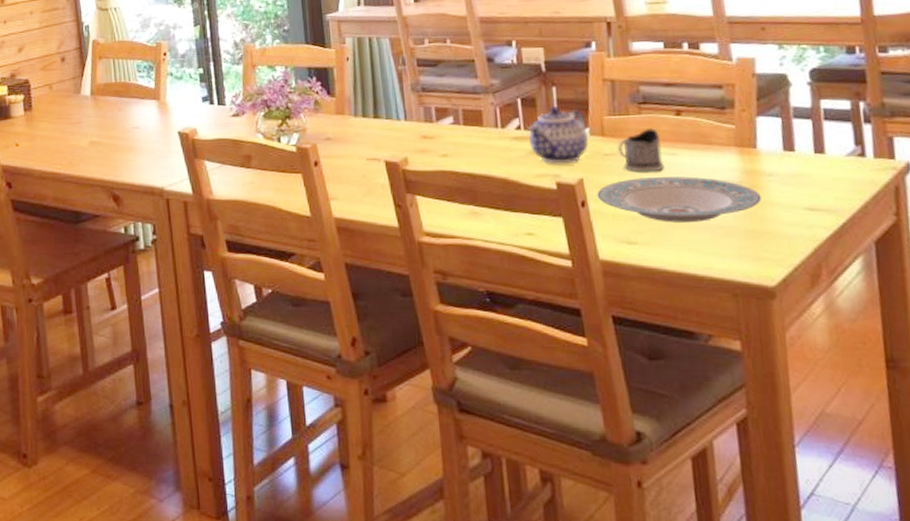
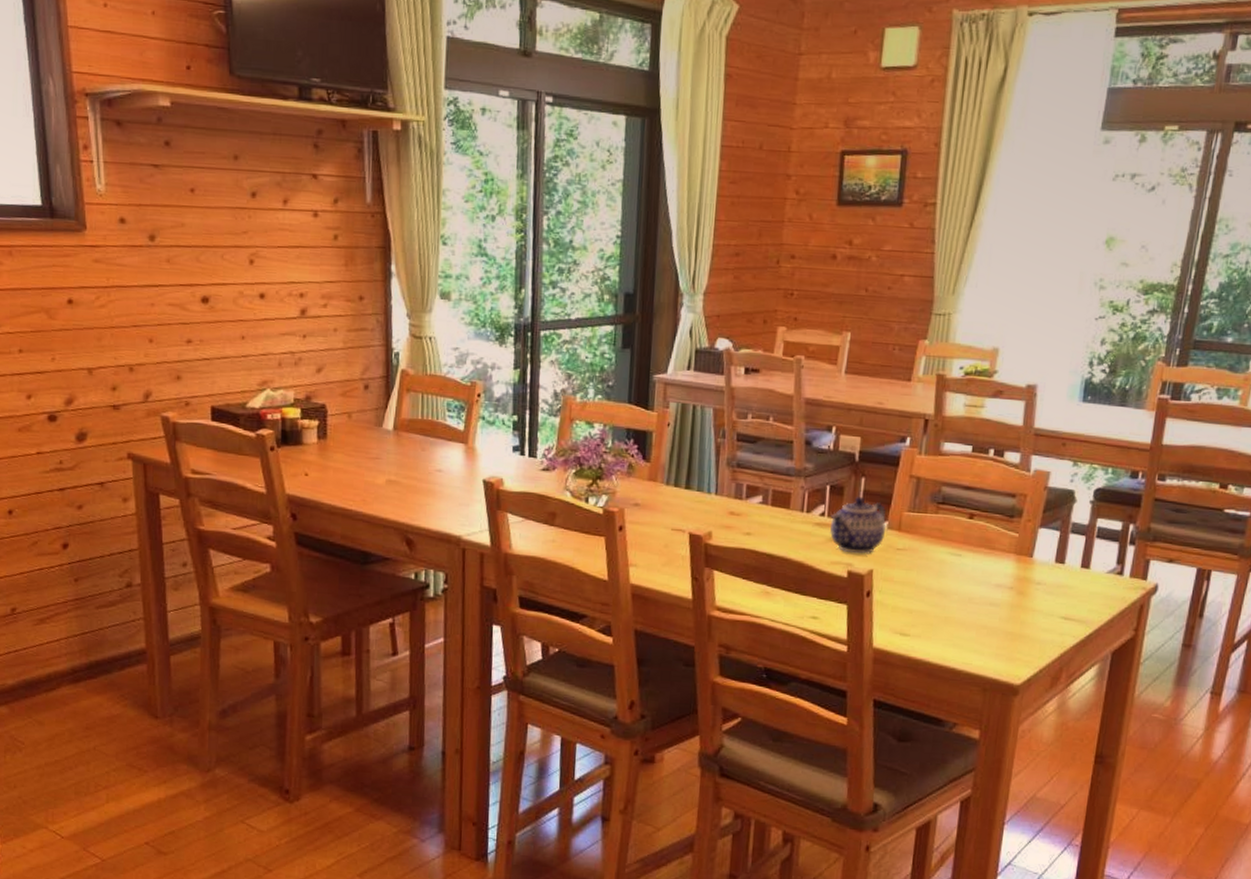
plate: present [597,176,762,223] -> none [882,574,1027,621]
tea glass holder: present [617,127,665,172] -> none [910,527,951,570]

